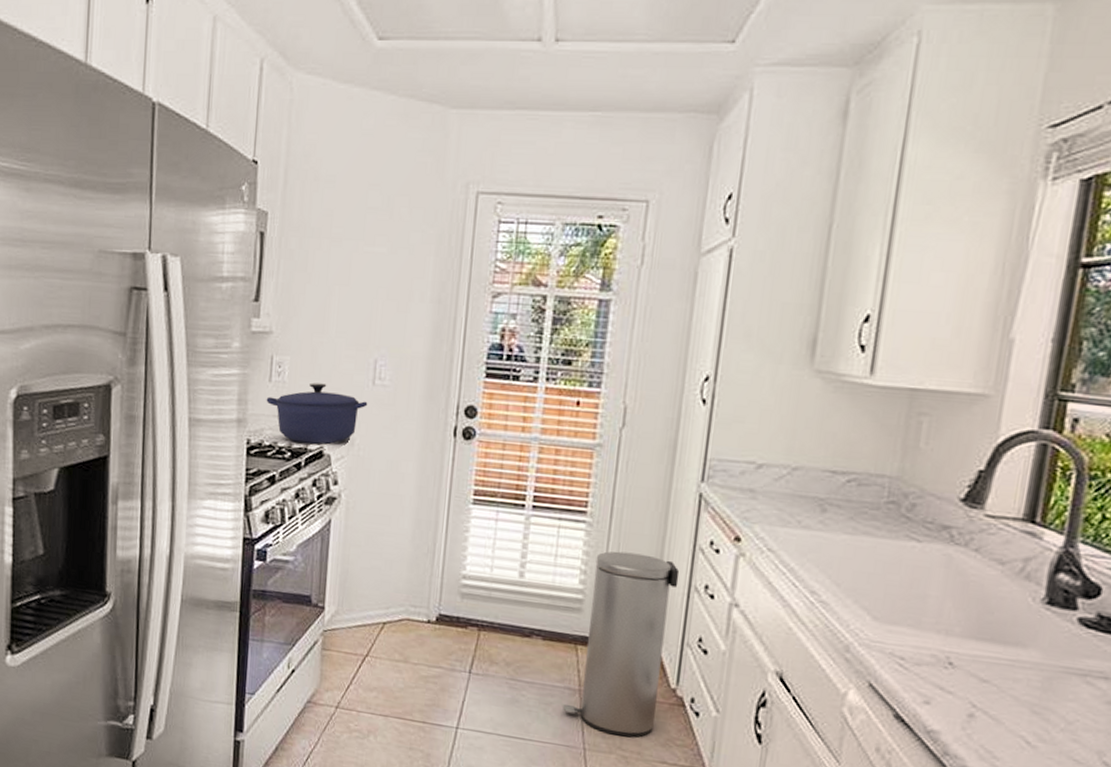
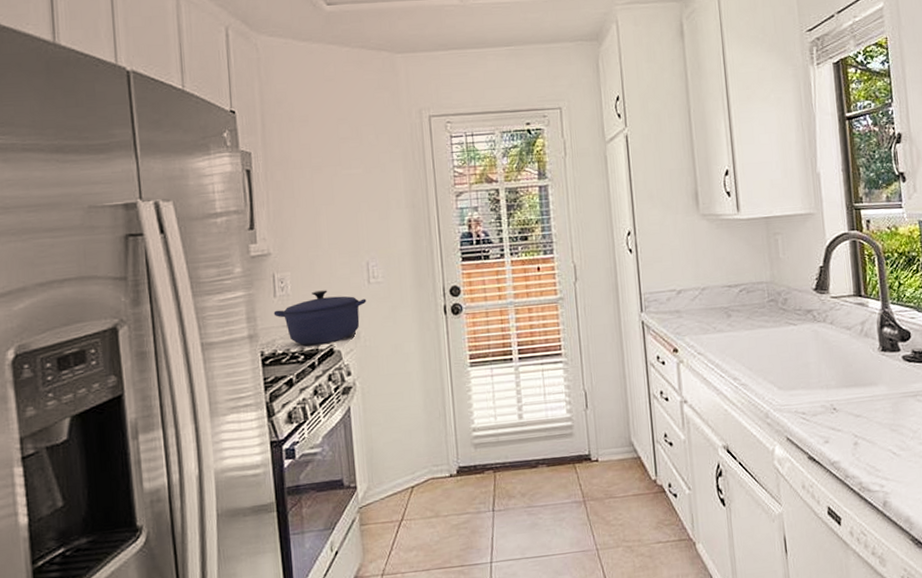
pedal bin: present [563,551,680,738] -> none [574,377,646,532]

